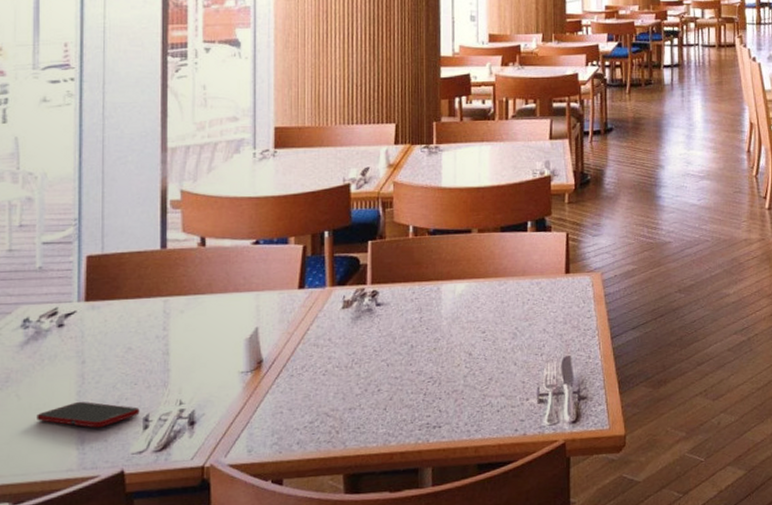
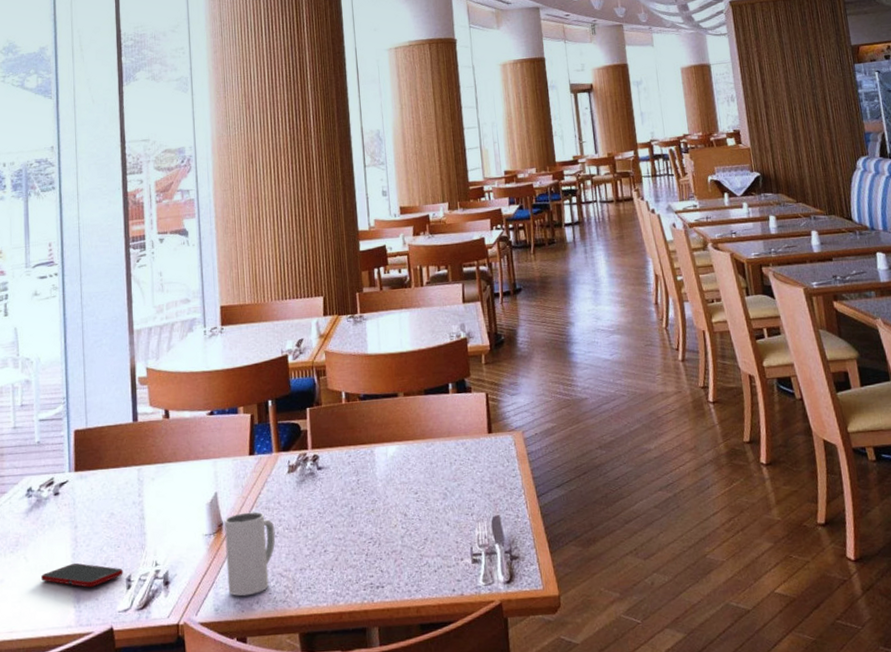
mug: none [265,348,323,437] -> present [224,511,276,596]

